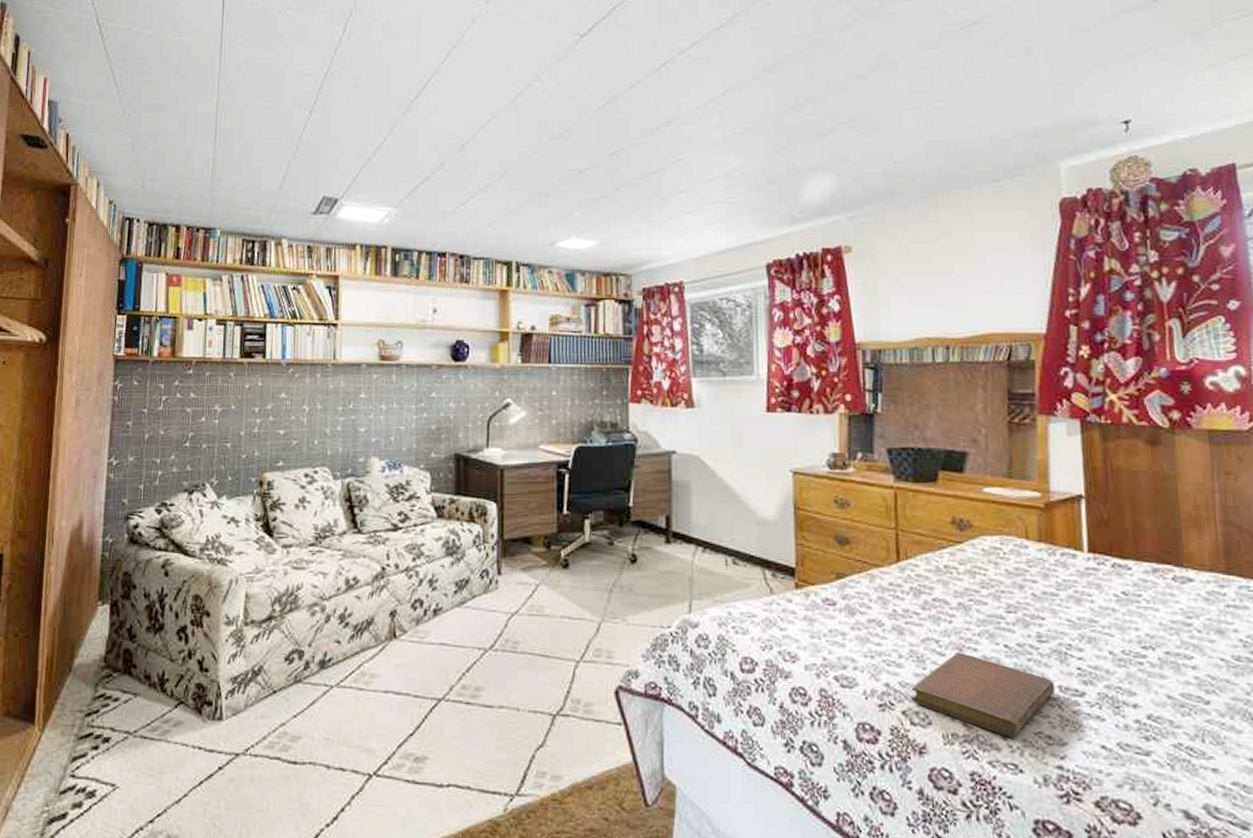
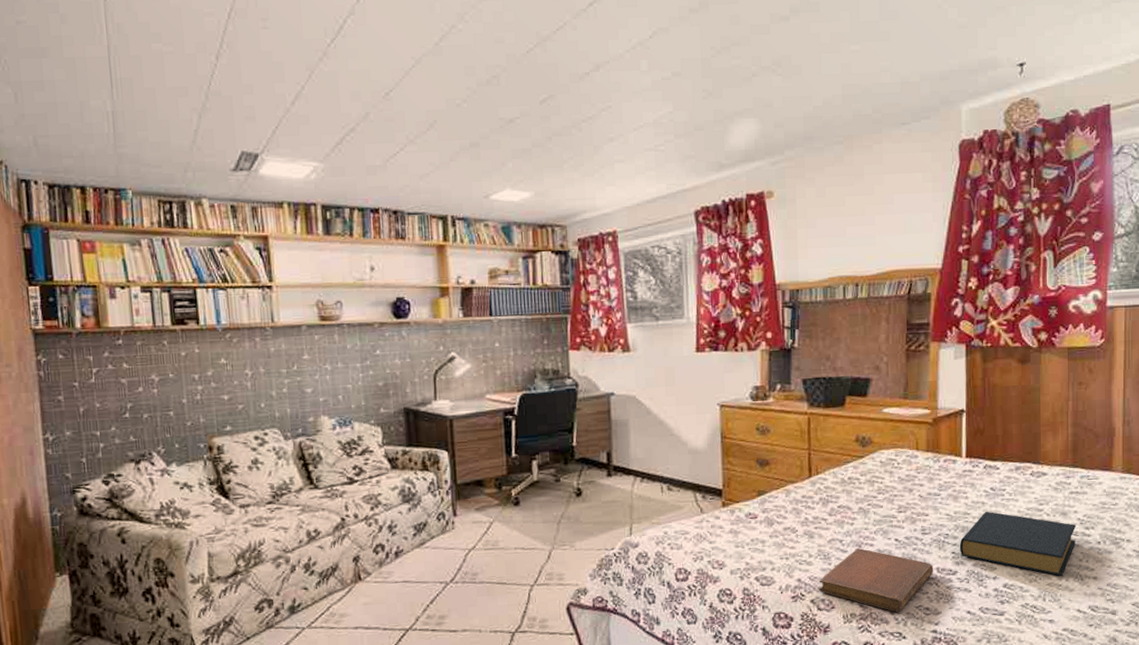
hardback book: none [1086,620,1239,712] -> present [959,511,1077,576]

